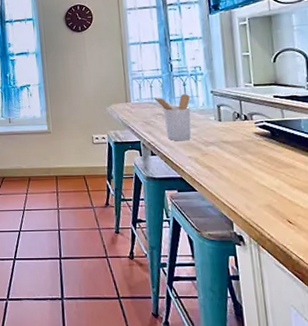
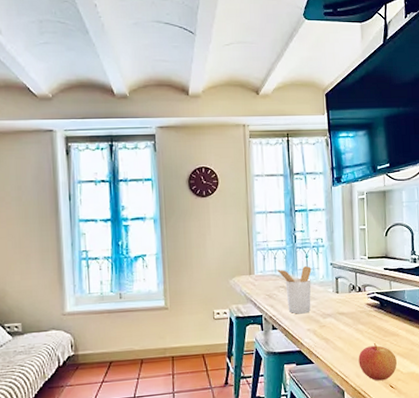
apple: none [247,174,295,215] -> present [358,343,397,381]

